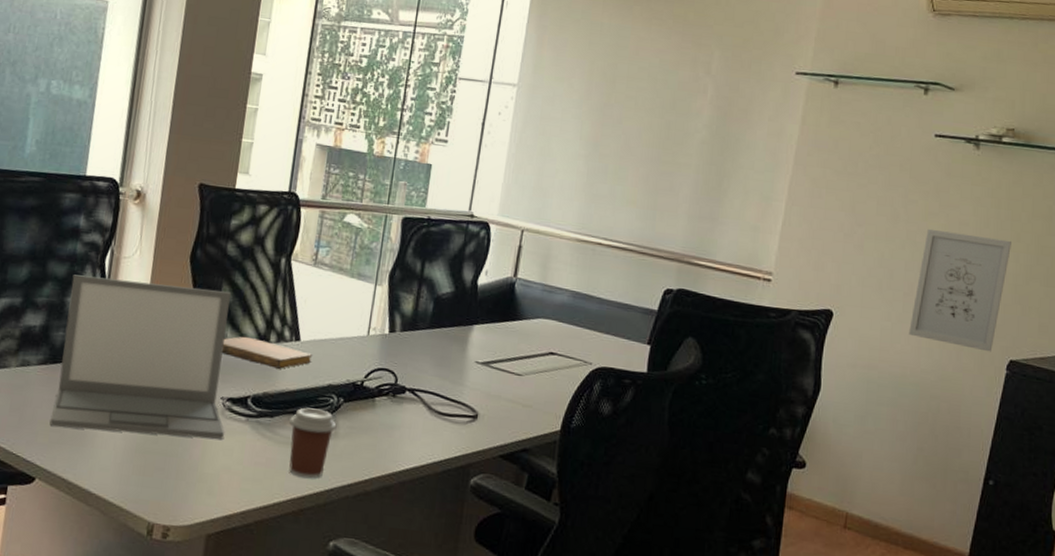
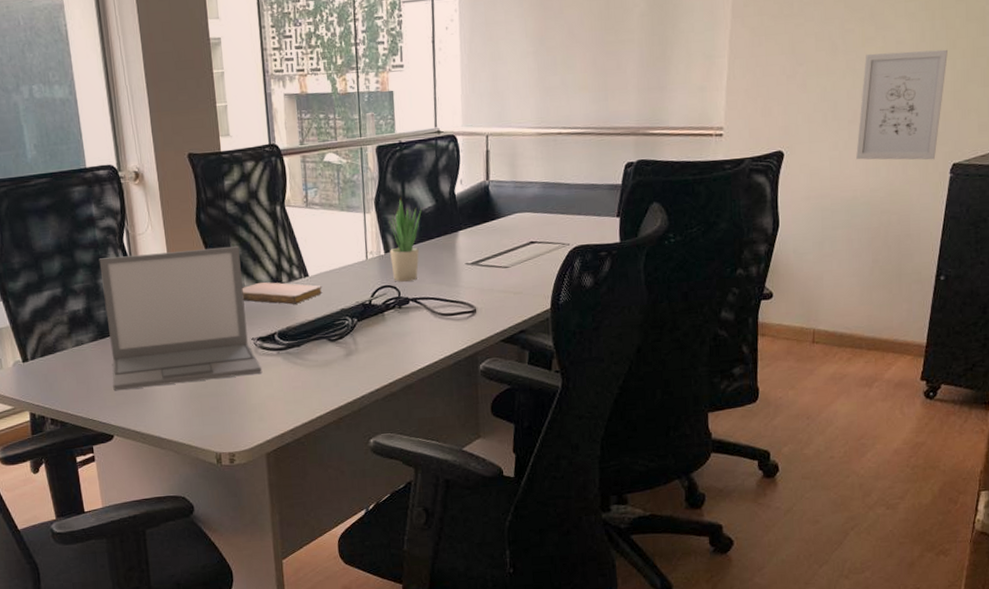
coffee cup: present [289,407,337,479] -> none [314,331,356,392]
potted plant: none [393,275,439,370] -> present [389,197,422,282]

